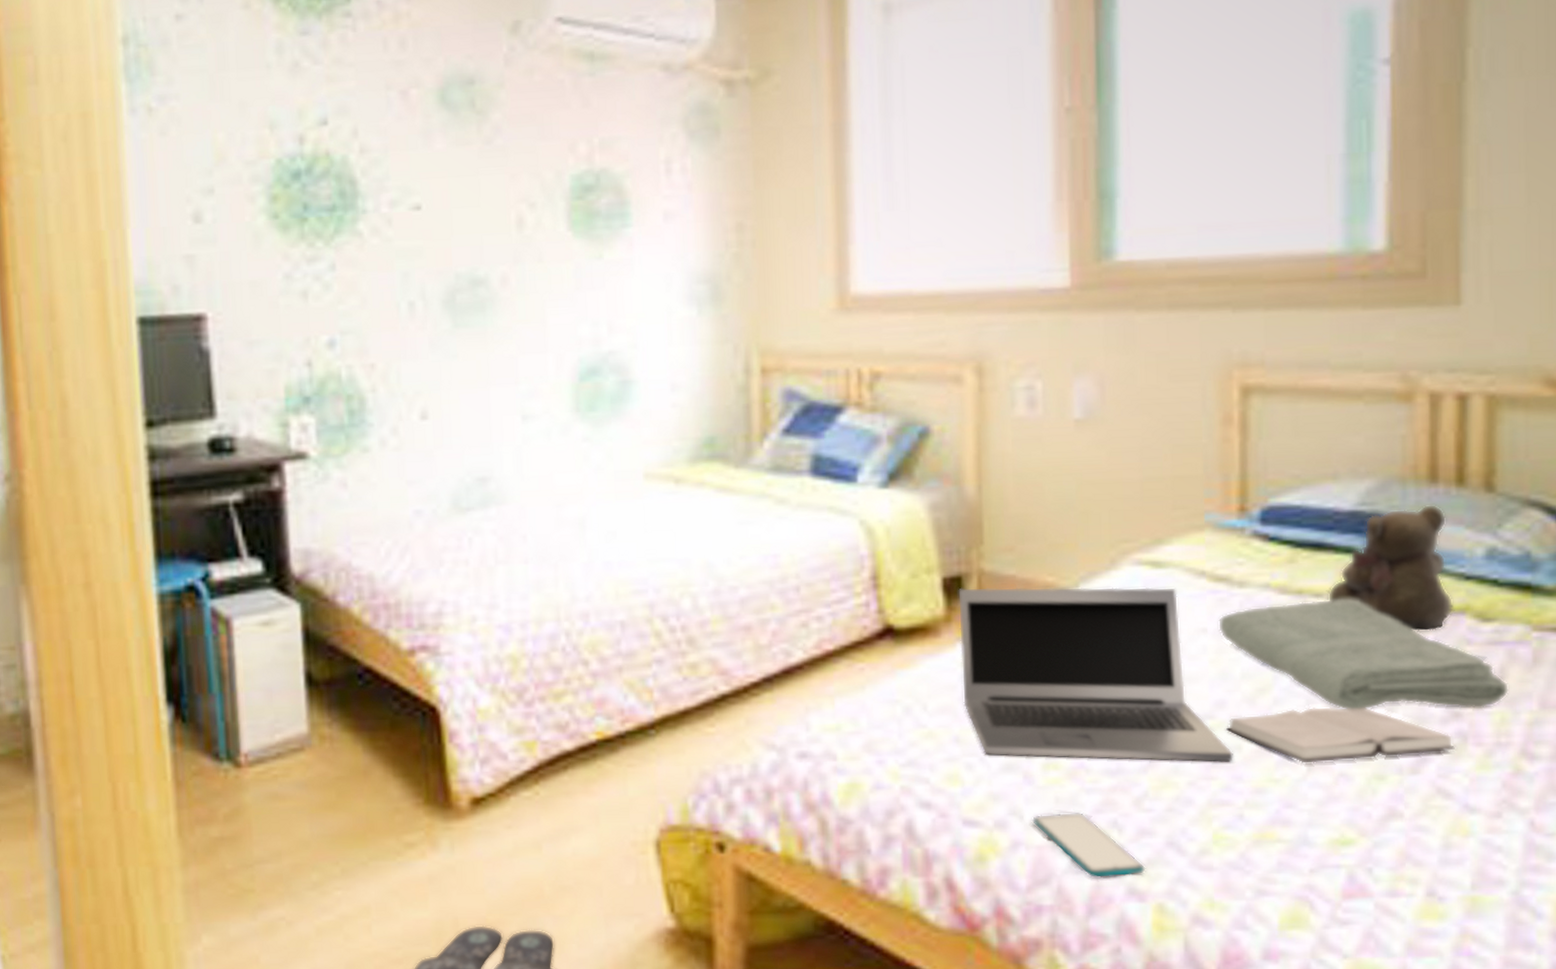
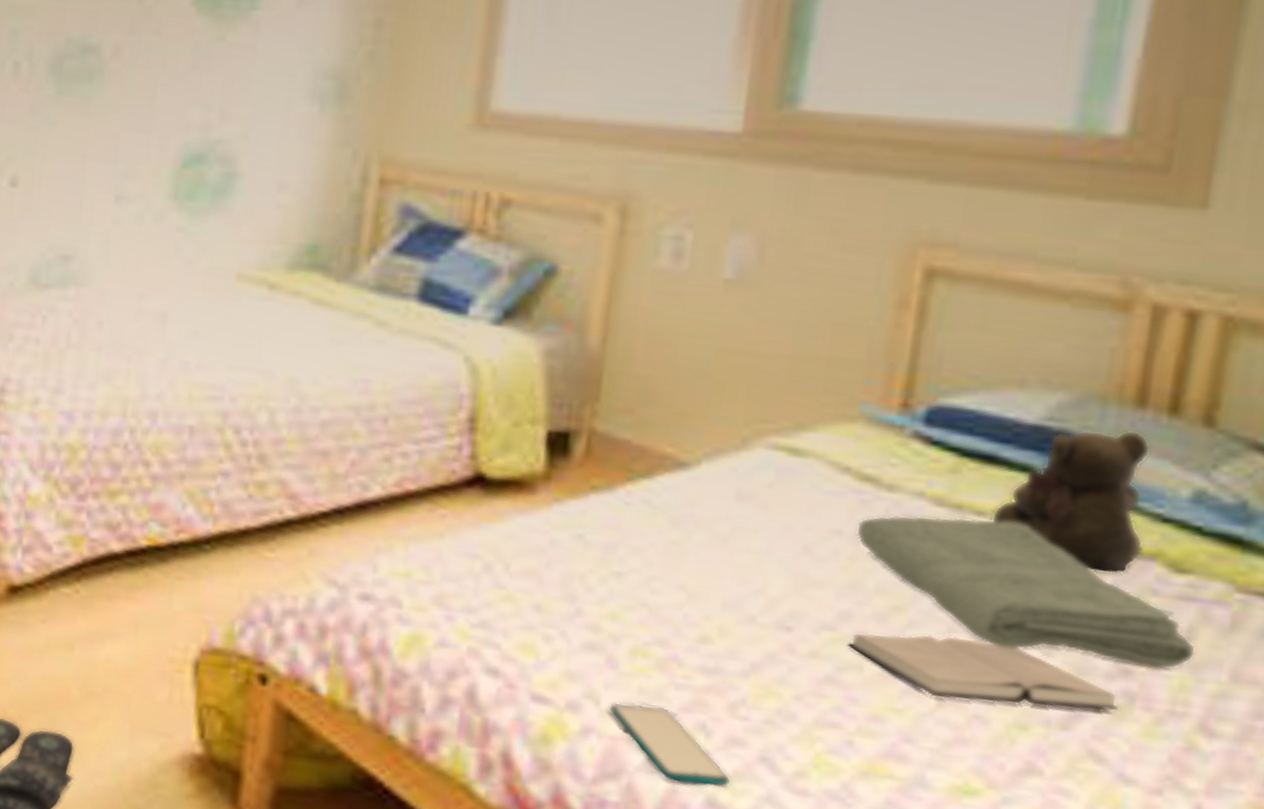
laptop: present [958,587,1233,762] -> none [551,446,852,682]

